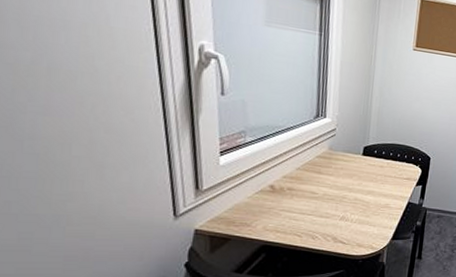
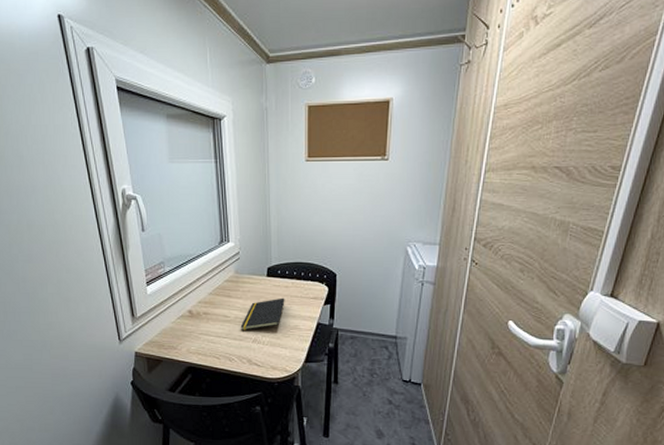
notepad: none [328,177,379,208] -> present [240,297,285,330]

